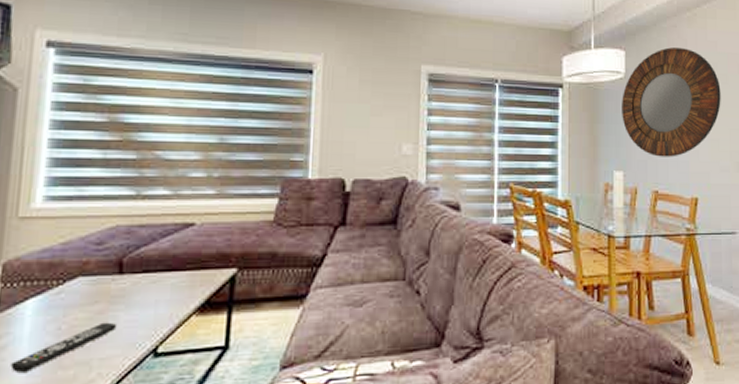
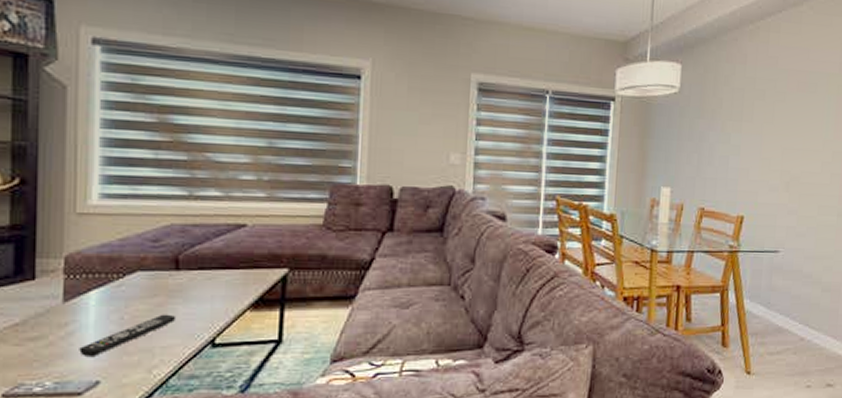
home mirror: present [622,47,721,157] -> none [673,62,778,175]

